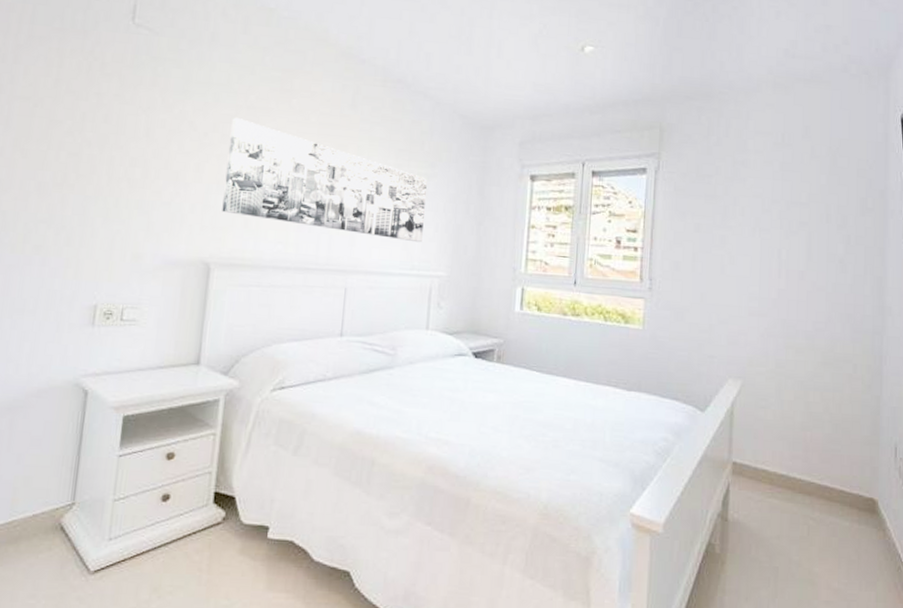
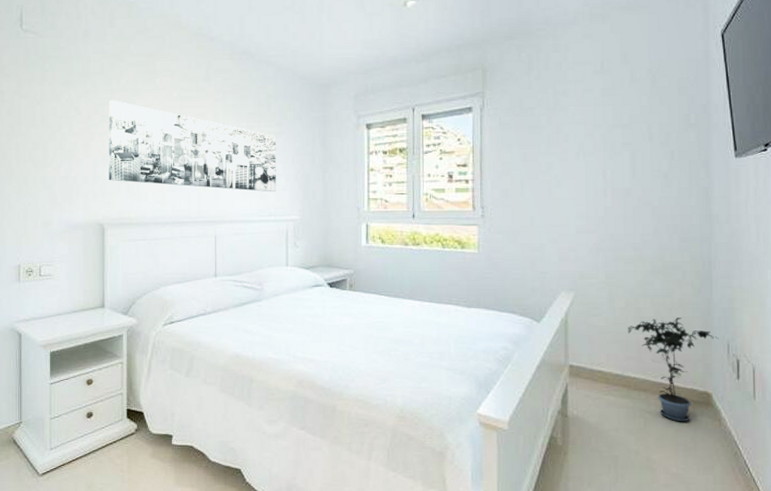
potted plant: none [795,415,887,531] -> present [628,318,719,422]

